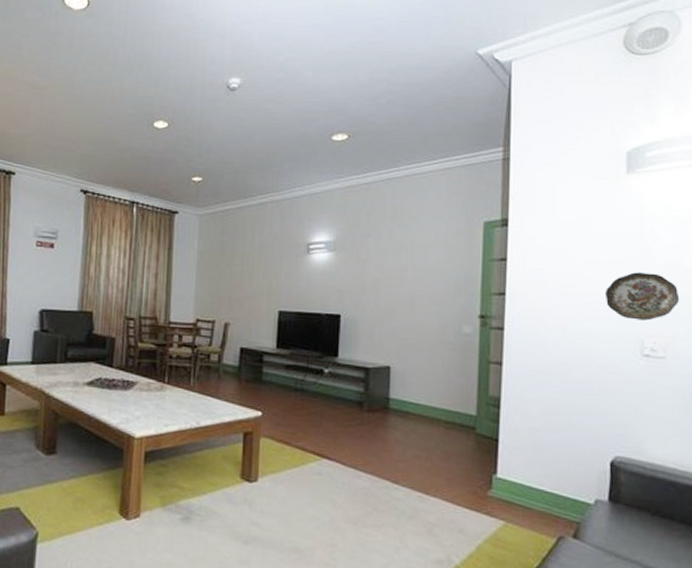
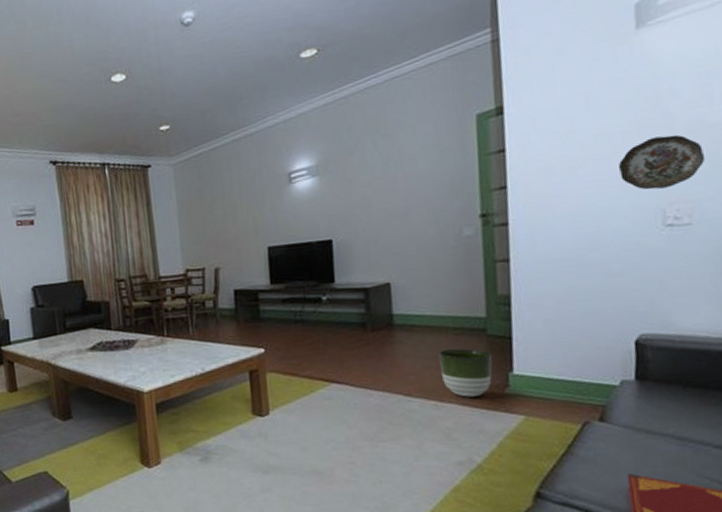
planter: none [428,442,478,495] -> present [438,348,492,397]

